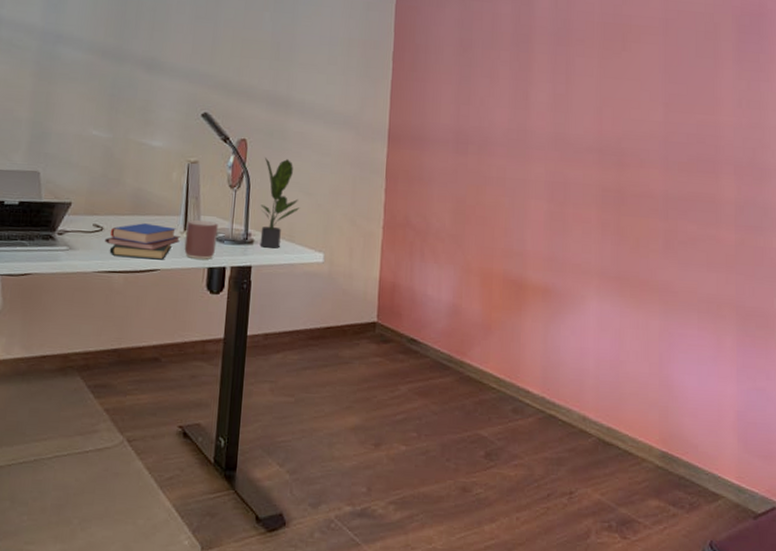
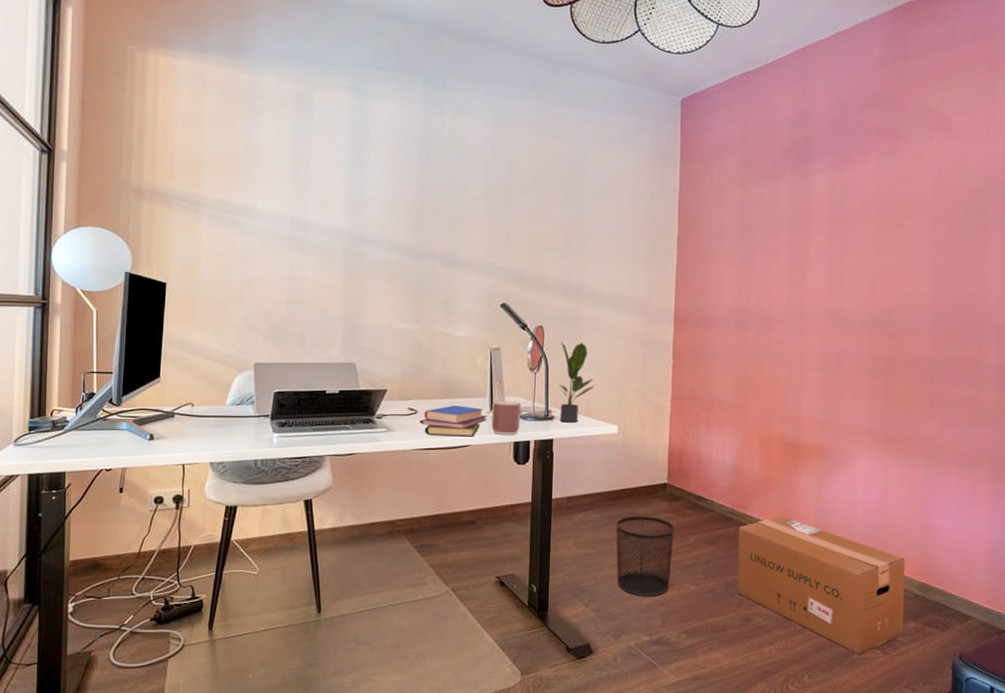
waste bin: none [316,359,385,458] -> present [616,516,675,597]
box: none [454,366,645,538] -> present [737,516,905,654]

